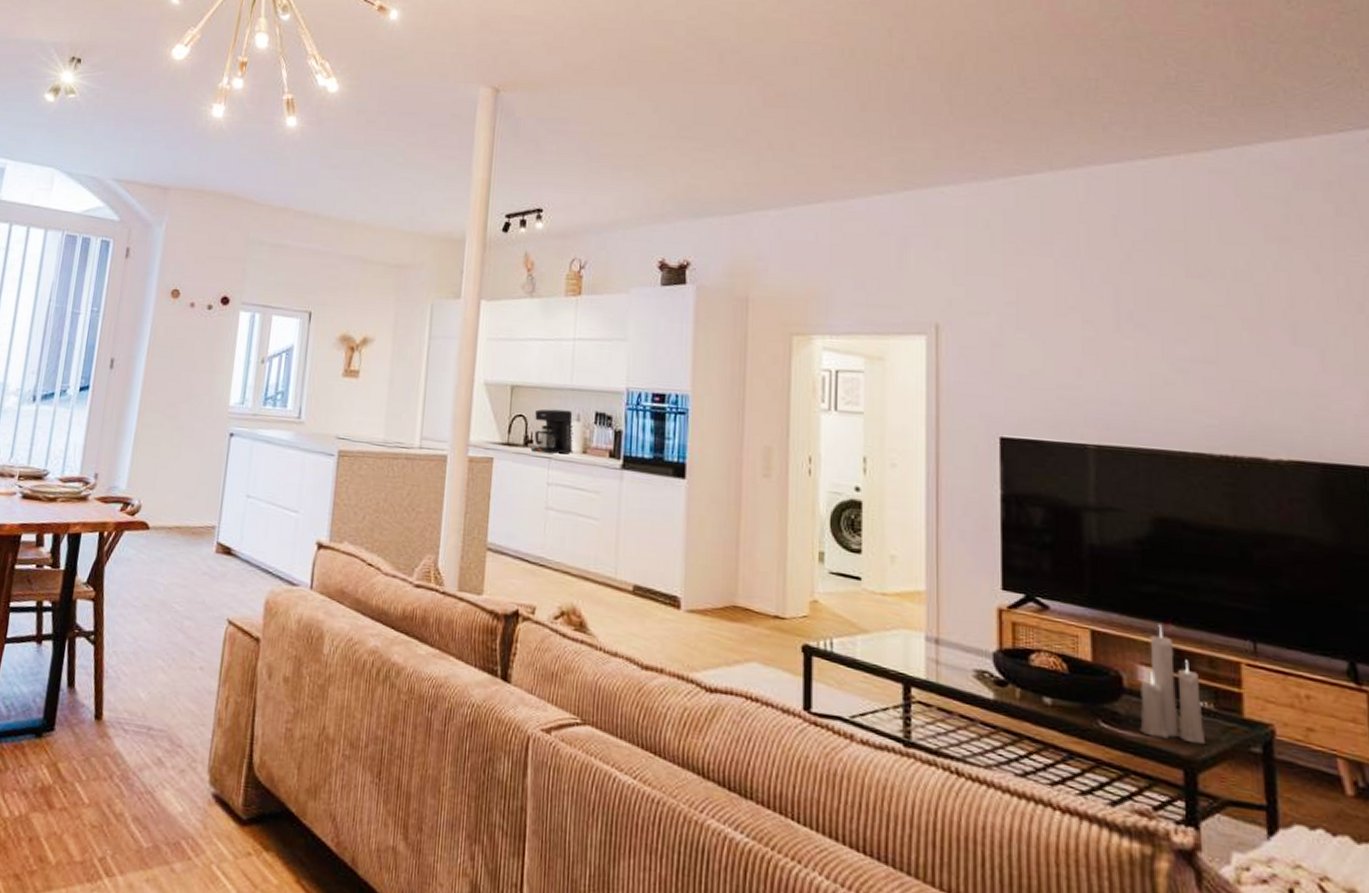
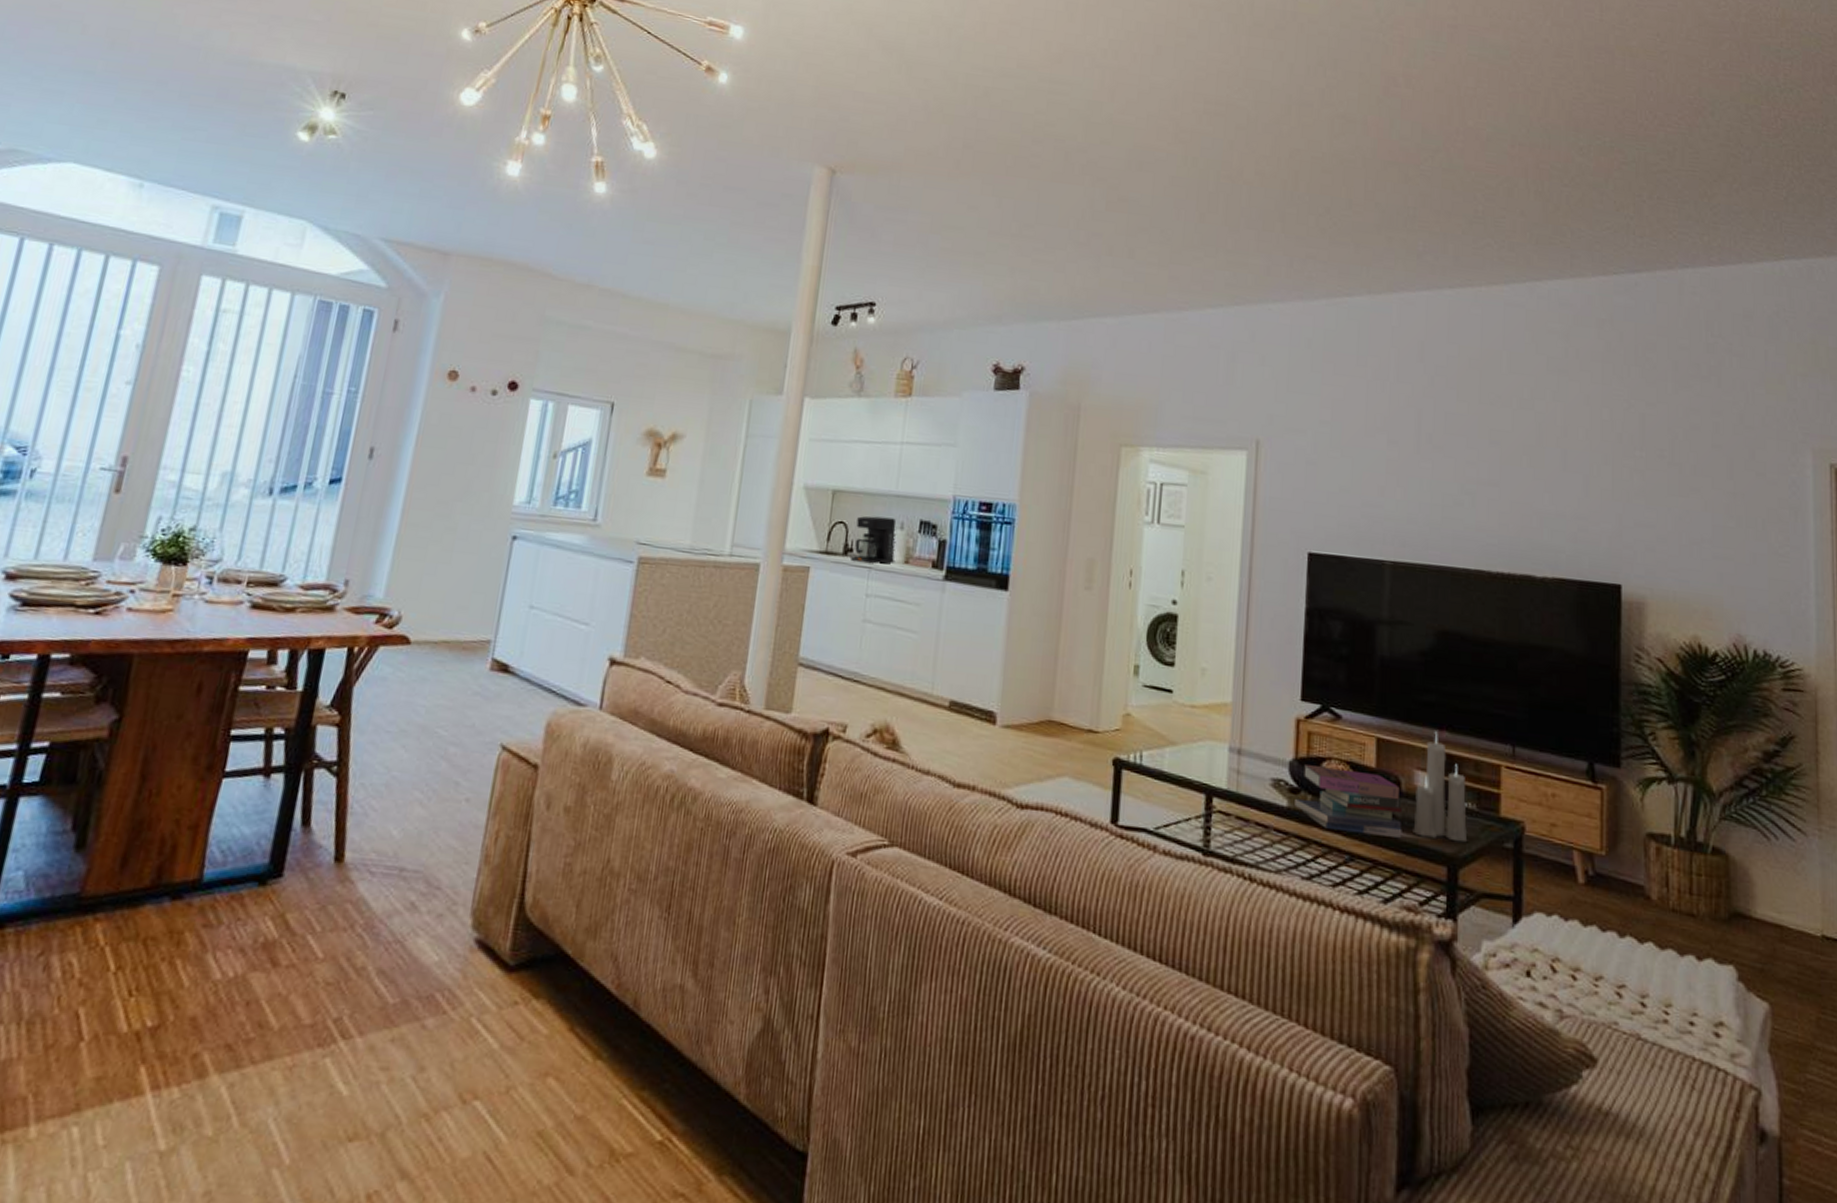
books: none [1002,655,1128,737] -> present [1295,763,1402,838]

